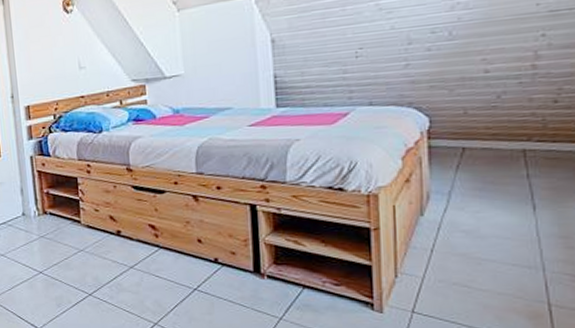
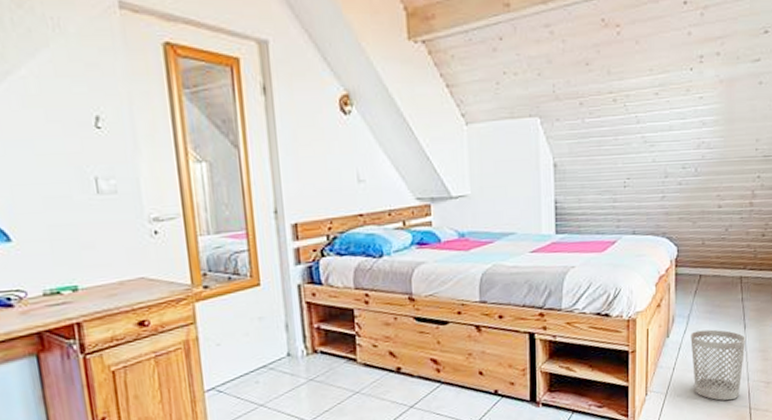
wastebasket: none [453,209,538,293] -> present [690,329,747,401]

